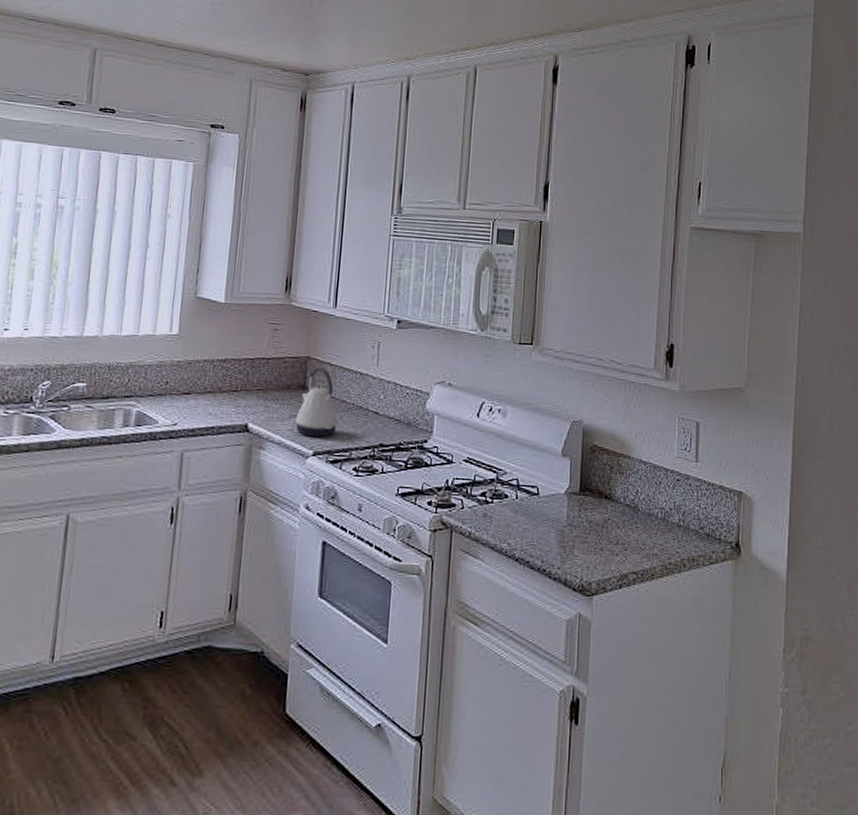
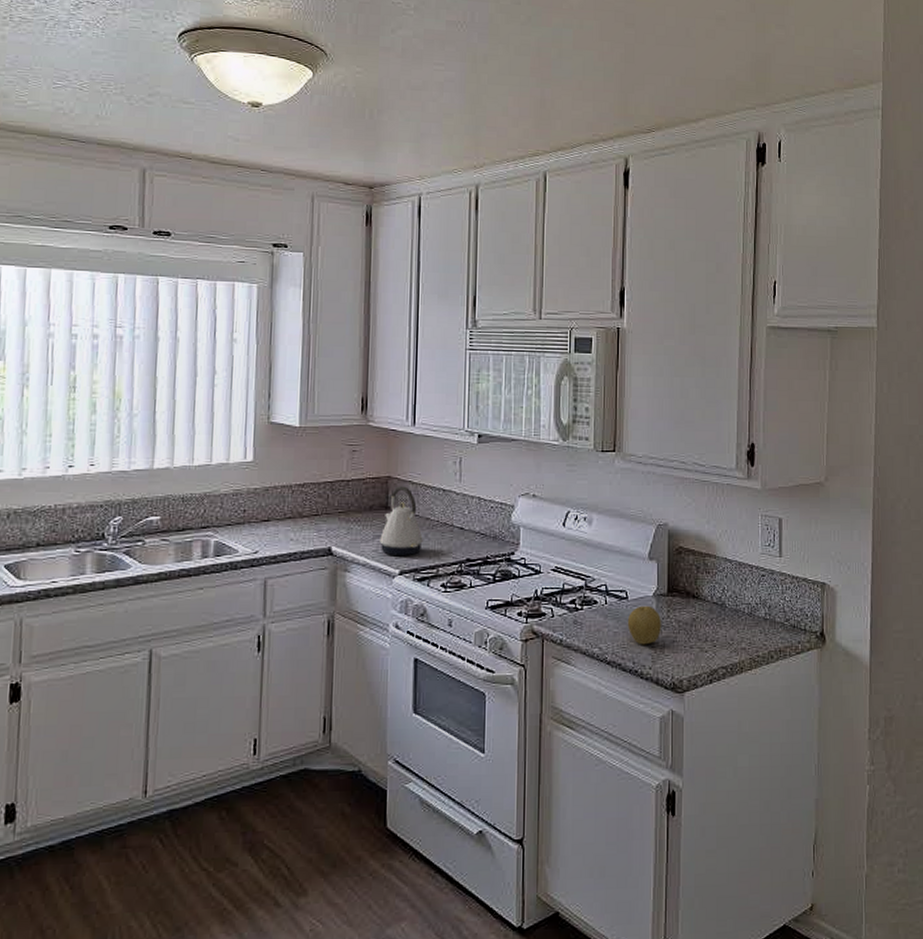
fruit: none [537,503,572,544] -> present [627,605,661,645]

